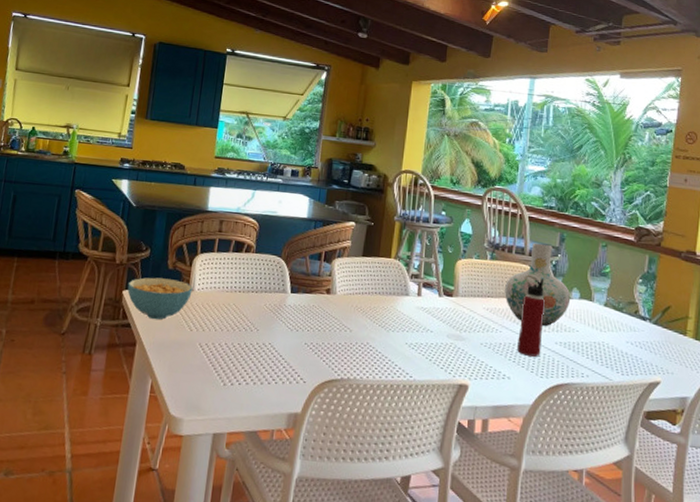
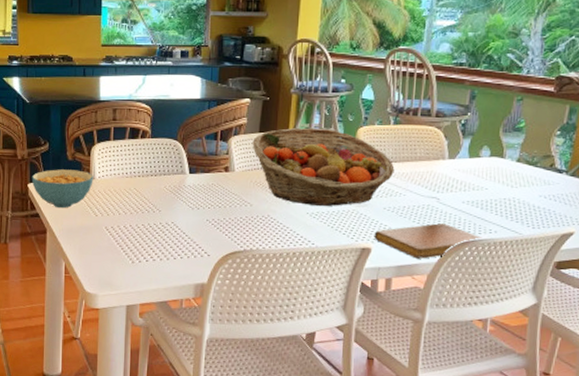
fruit basket: none [355,255,491,338] -> present [252,127,395,206]
notebook: none [471,363,575,400] -> present [374,223,482,259]
vase: present [505,242,571,326] -> none [409,103,481,186]
water bottle: present [517,274,546,357] -> none [422,136,453,217]

